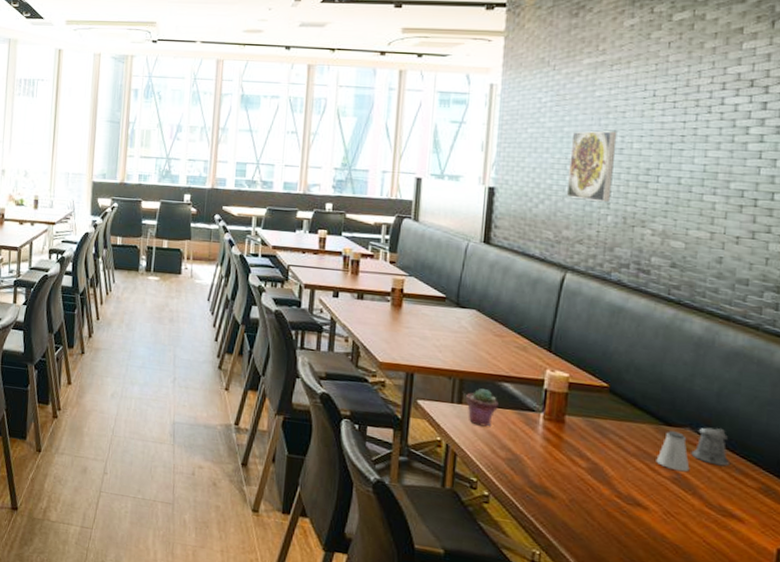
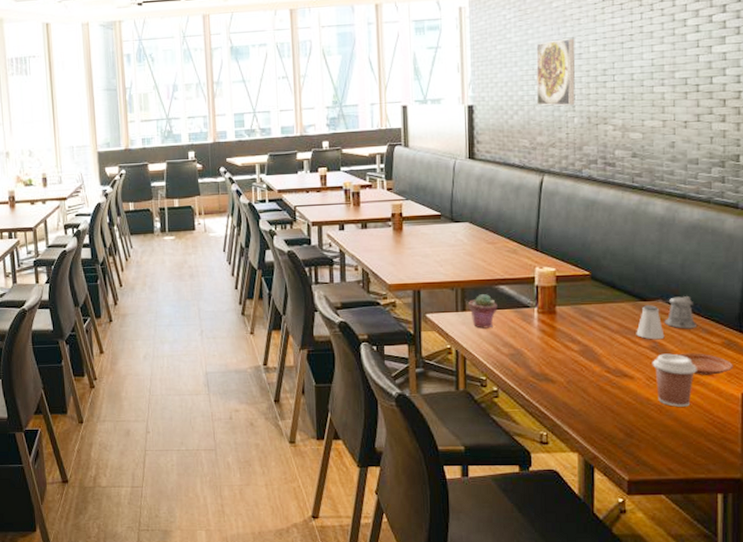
coffee cup: none [671,488,726,553] -> present [652,353,697,407]
plate: none [702,491,770,523] -> present [676,353,733,375]

